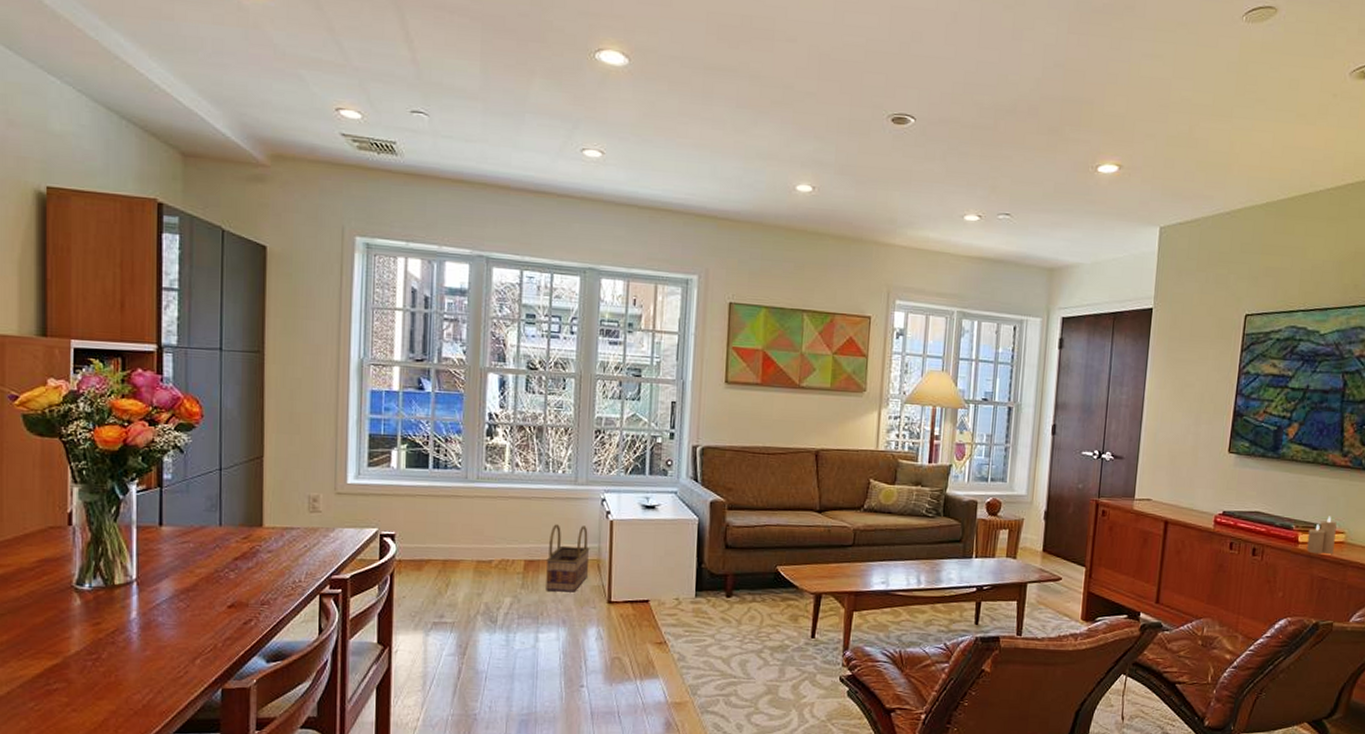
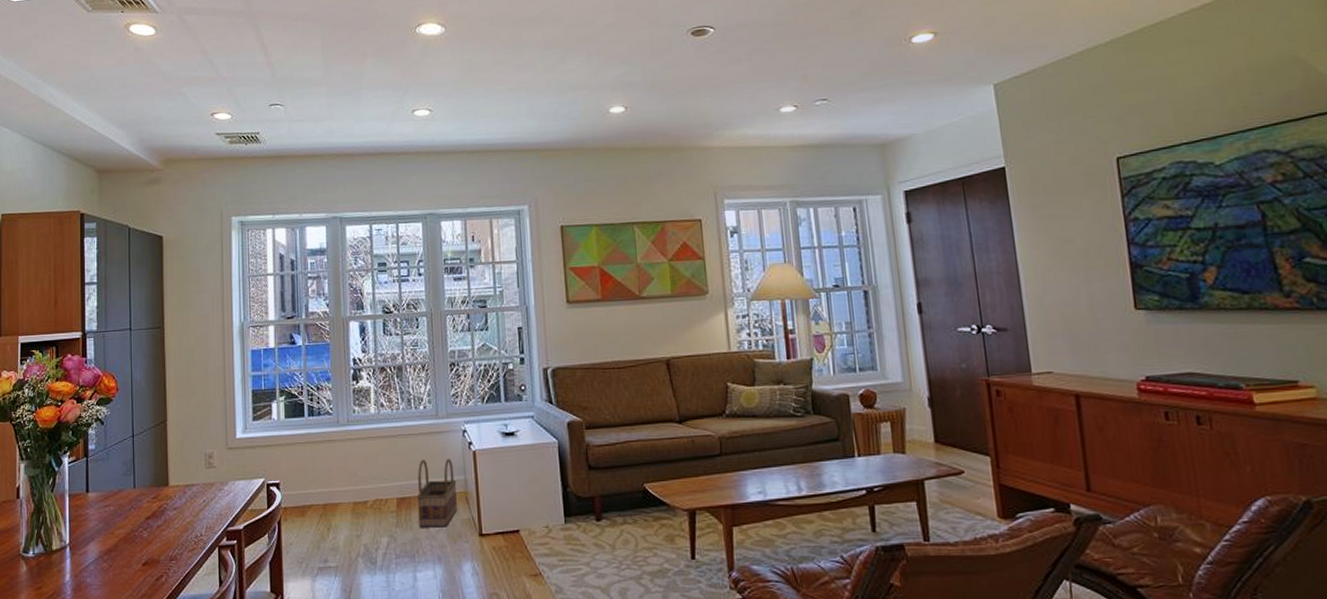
candle: present [1306,516,1337,555] -> none [1264,368,1306,416]

